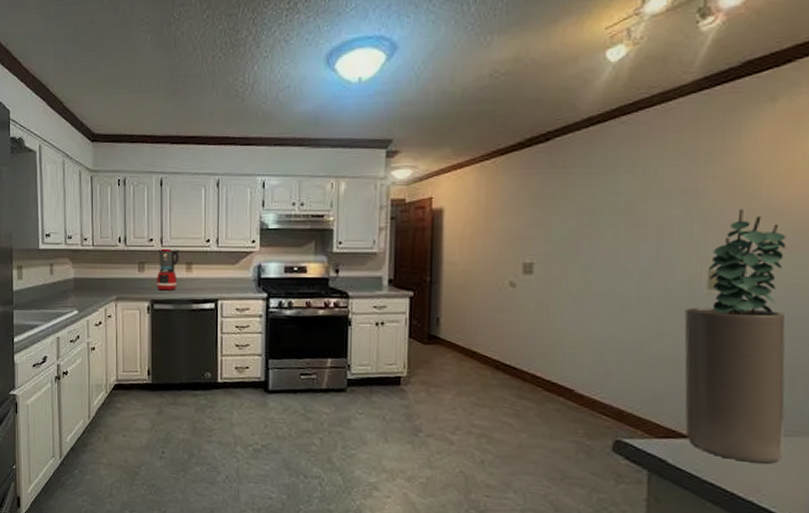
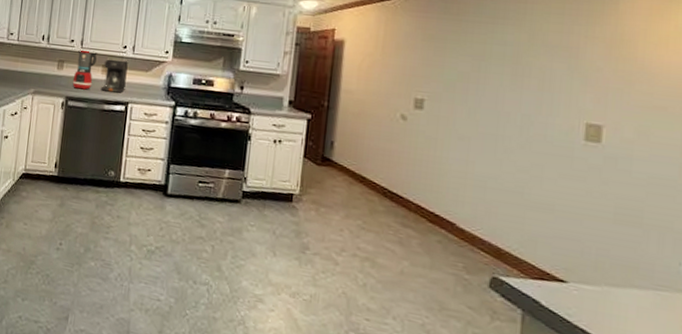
coffee maker: none [187,255,214,290] -> present [100,59,128,93]
vase: present [684,208,787,464] -> none [559,69,659,316]

